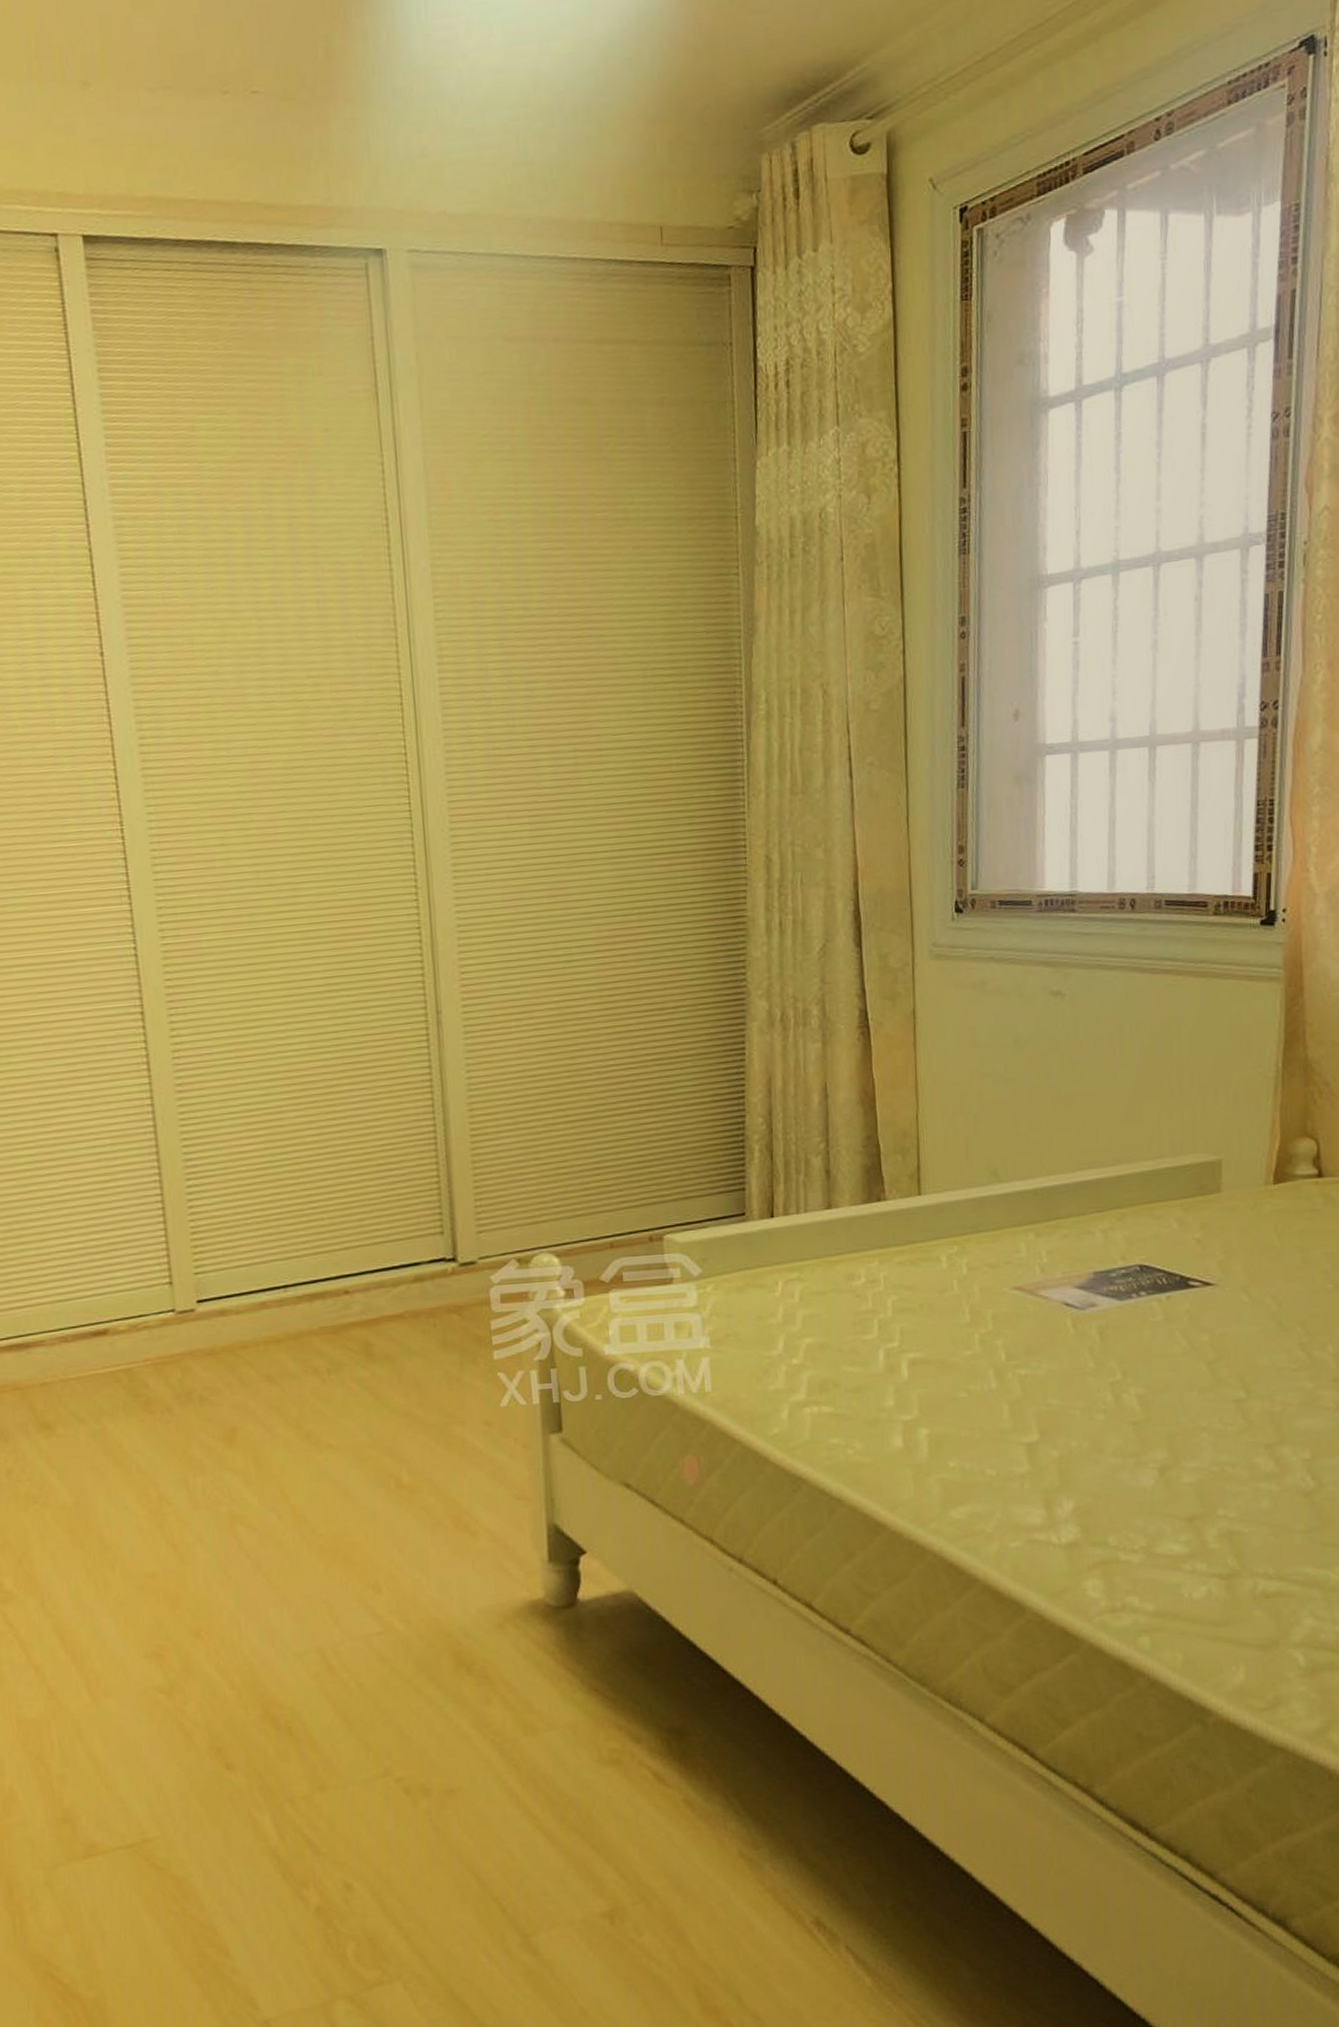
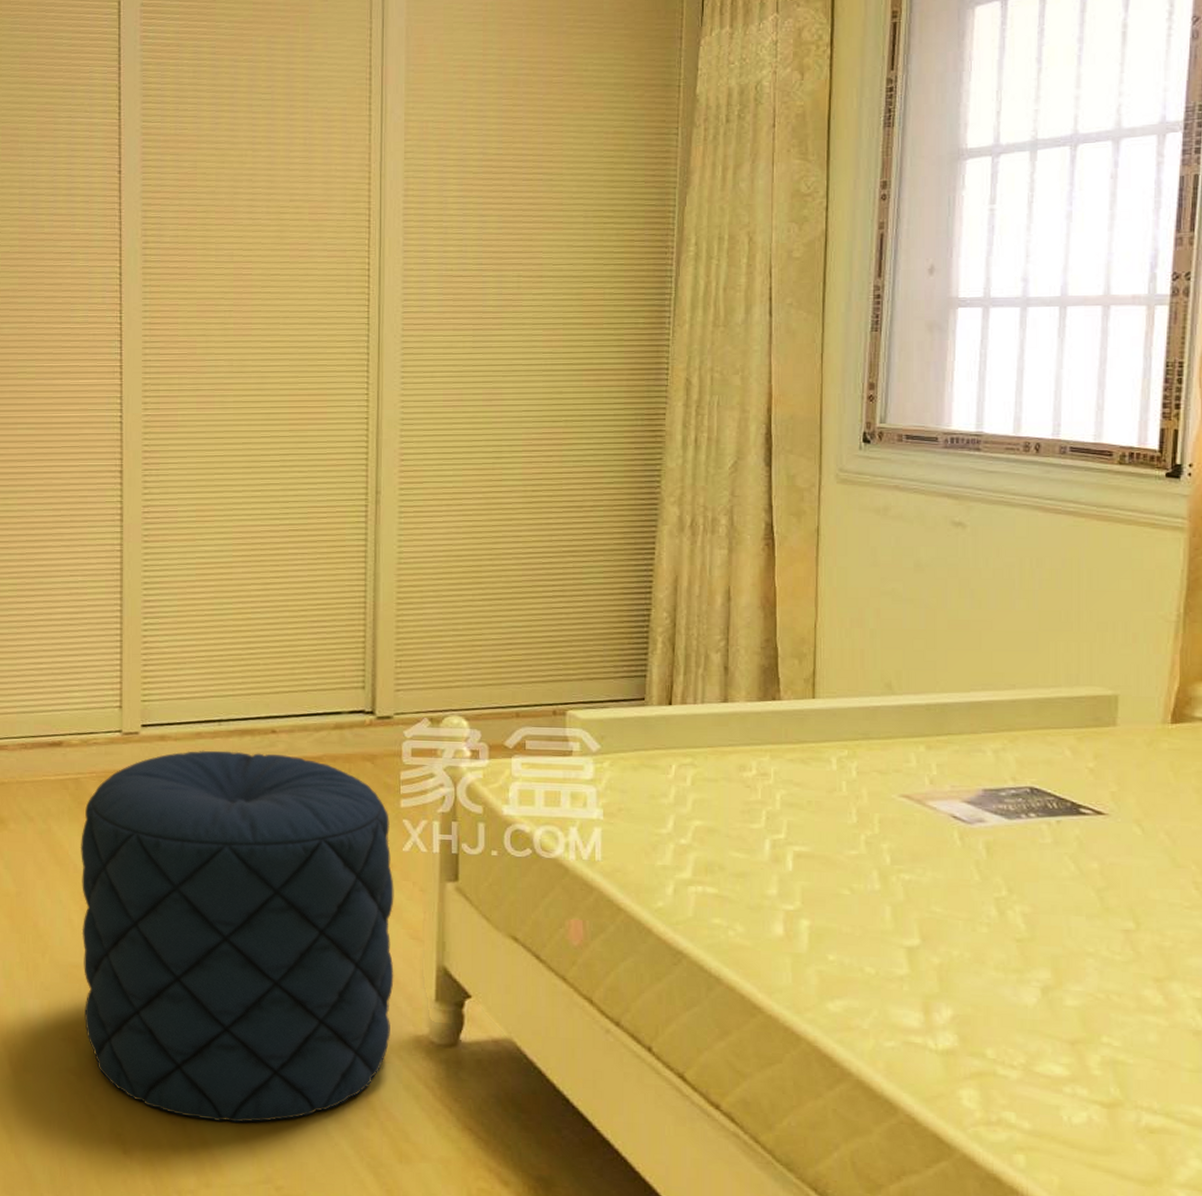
pouf: none [141,1316,504,1721] -> present [80,750,394,1123]

